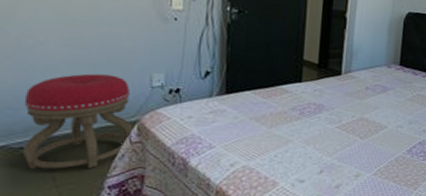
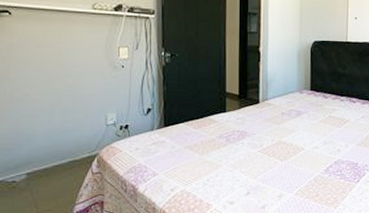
stool: present [24,73,134,169] -> none [15,117,94,199]

